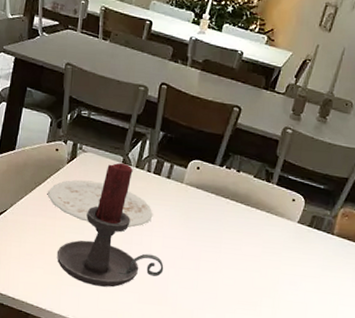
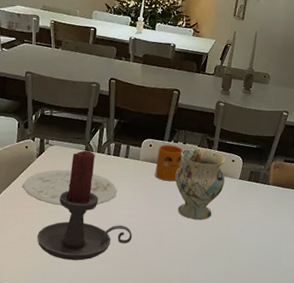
mug: none [199,169,236,213] -> present [155,145,184,181]
vase: none [220,178,285,264] -> present [175,148,226,220]

